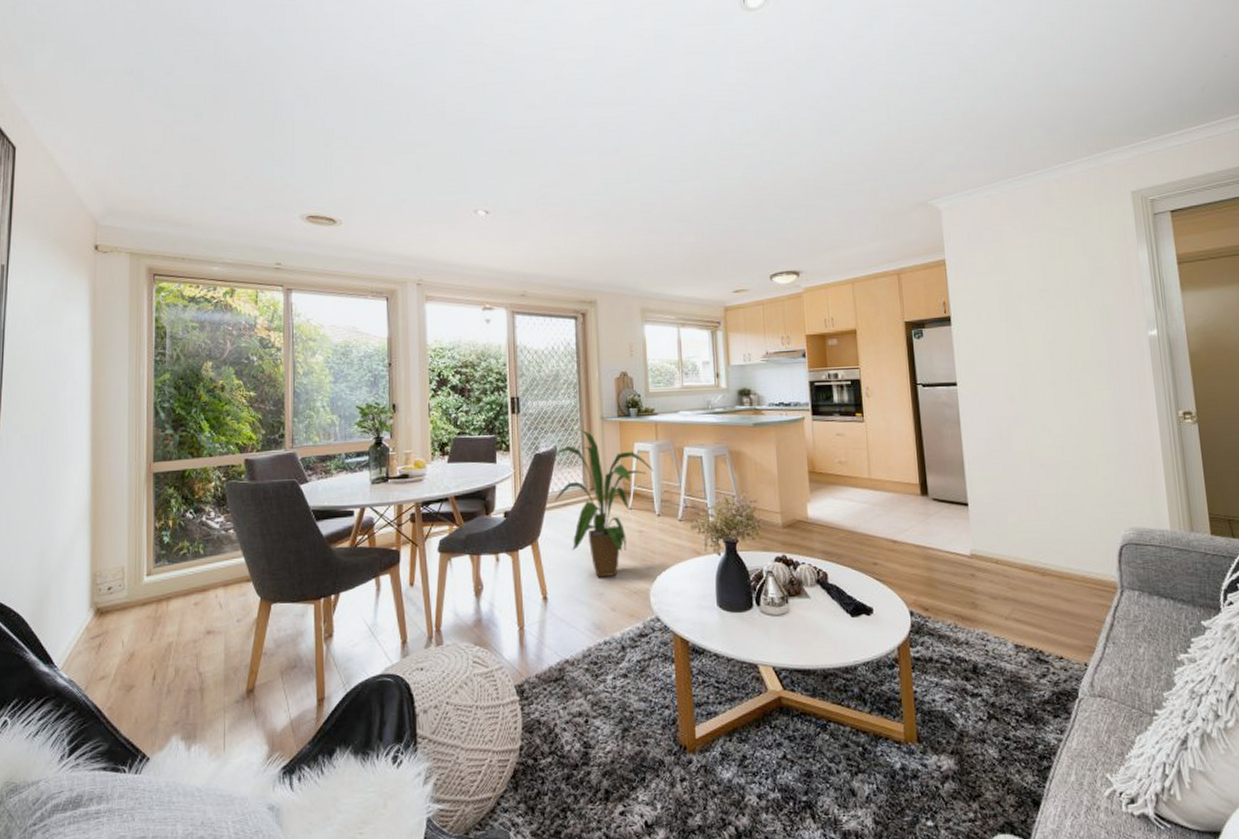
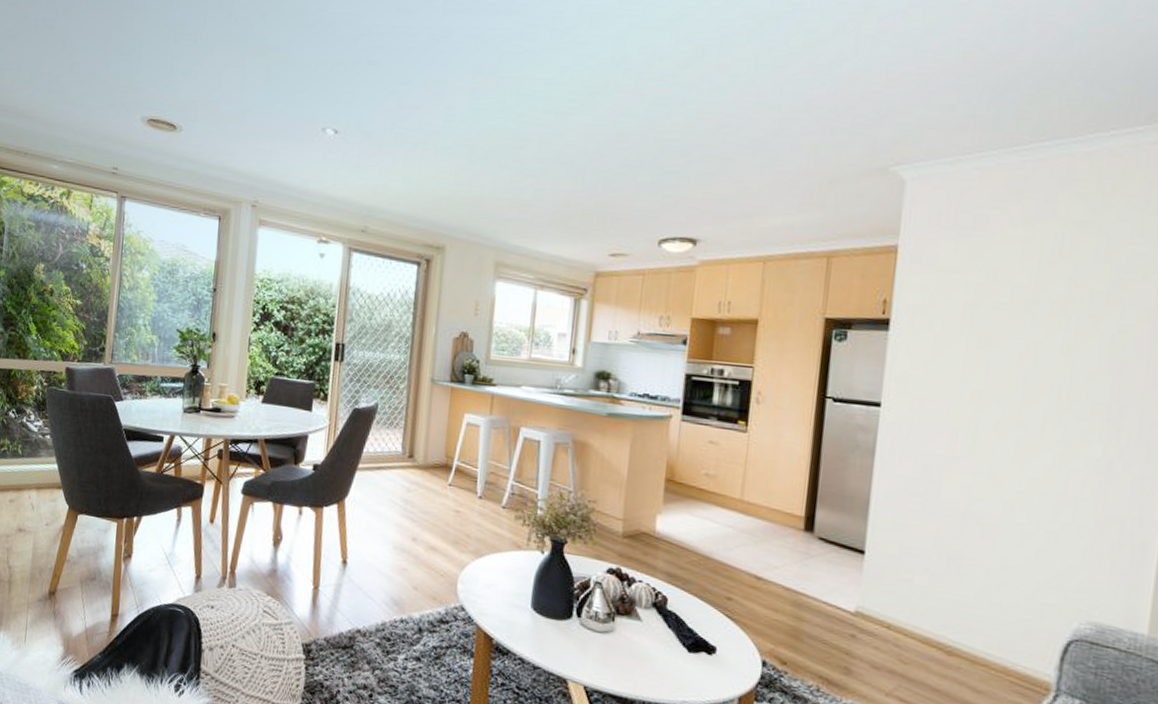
house plant: present [554,429,654,578] -> none [368,388,483,554]

